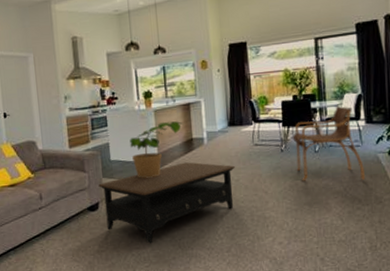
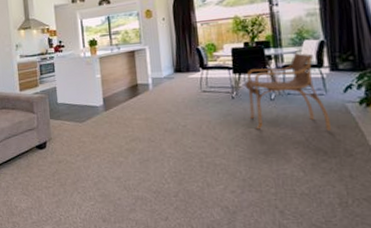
coffee table: present [98,162,236,244] -> none [46,106,183,183]
potted plant: present [130,121,183,178] -> none [76,67,127,121]

